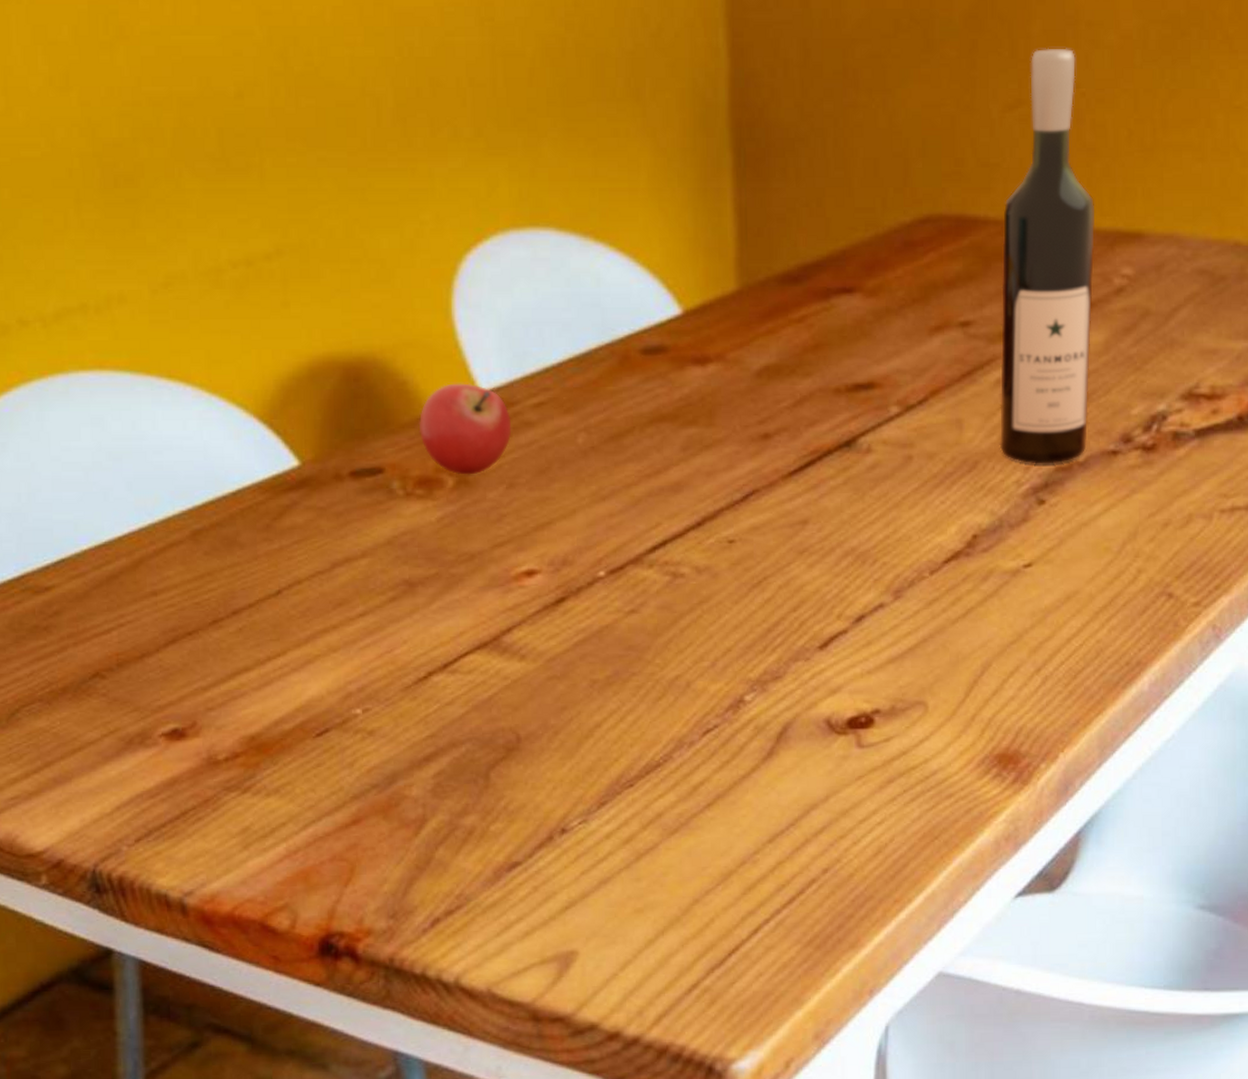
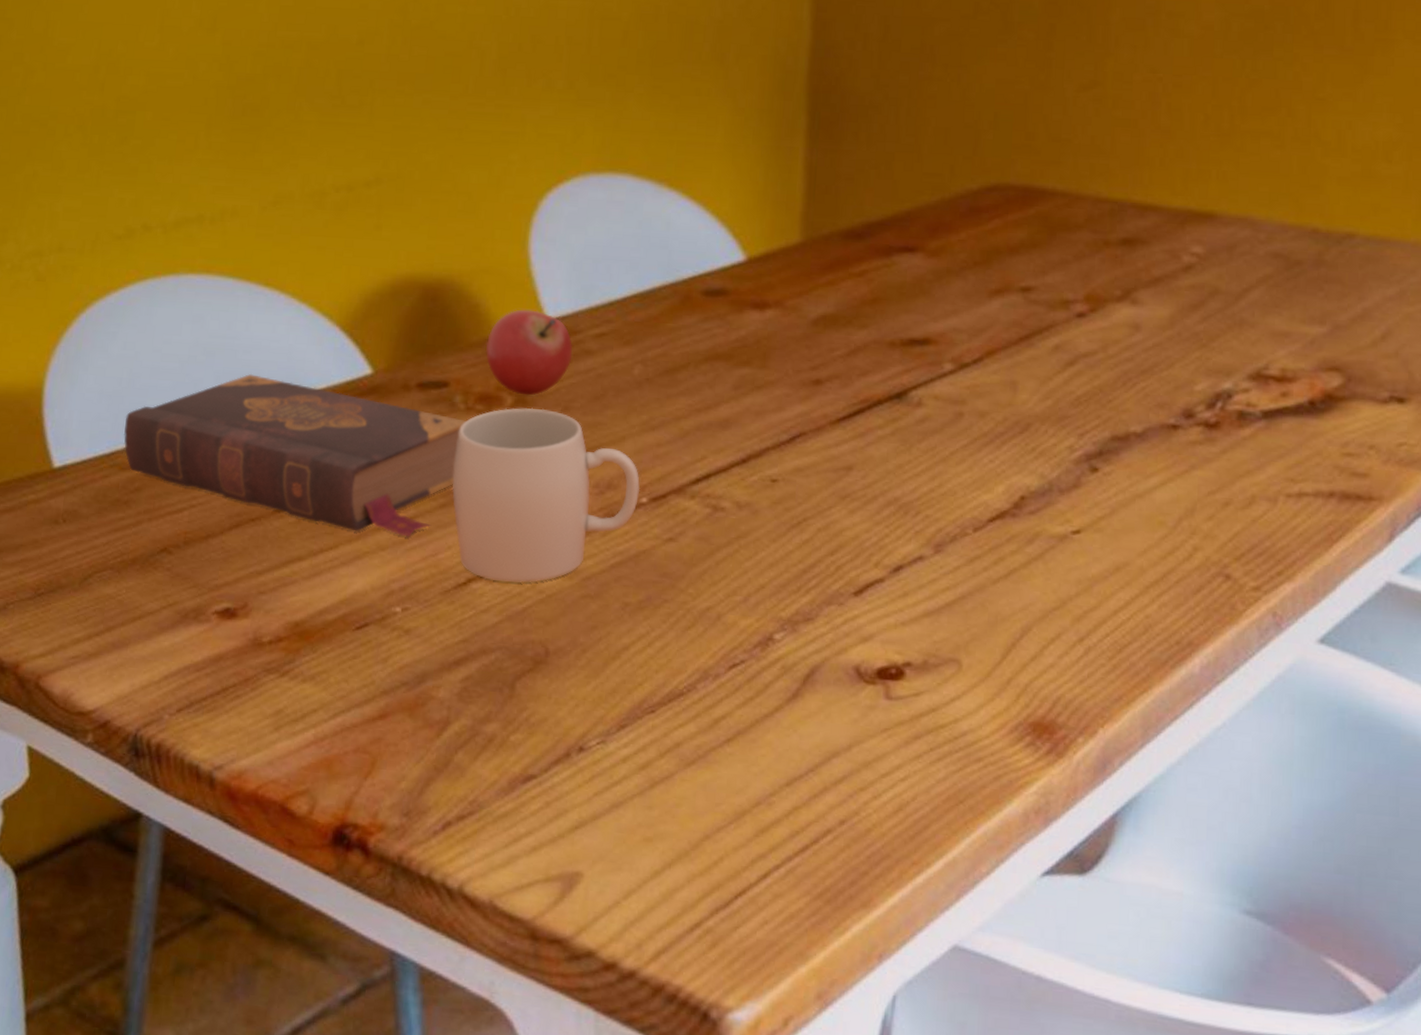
book: none [30,476,407,635] -> present [124,373,466,537]
mug: none [399,487,597,672] -> present [451,408,641,583]
bottle: present [999,48,1096,464] -> none [1053,34,1167,433]

